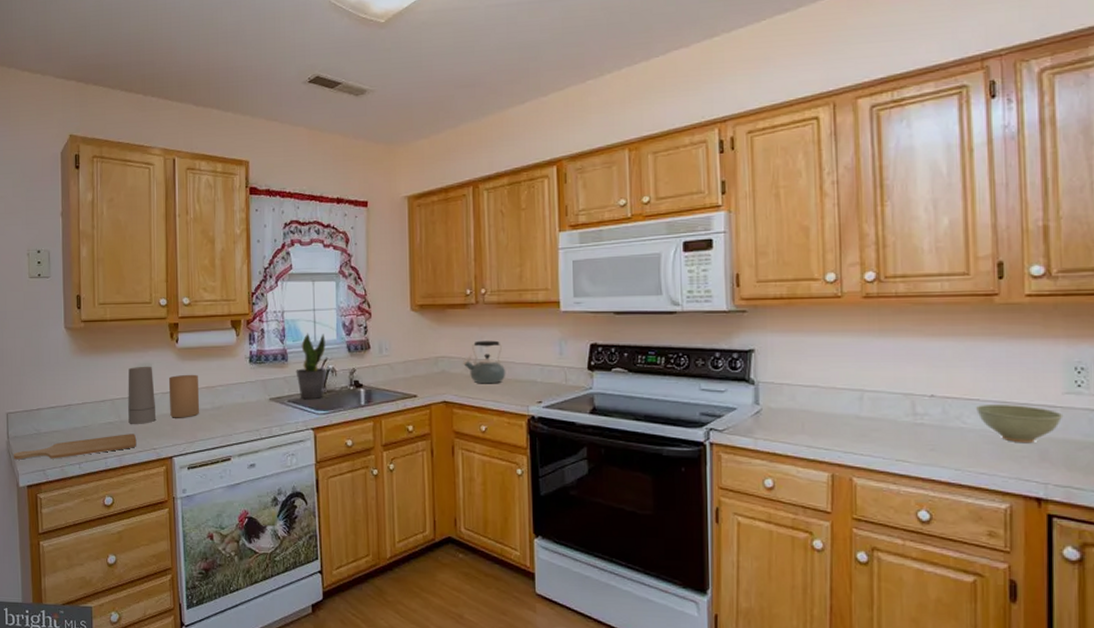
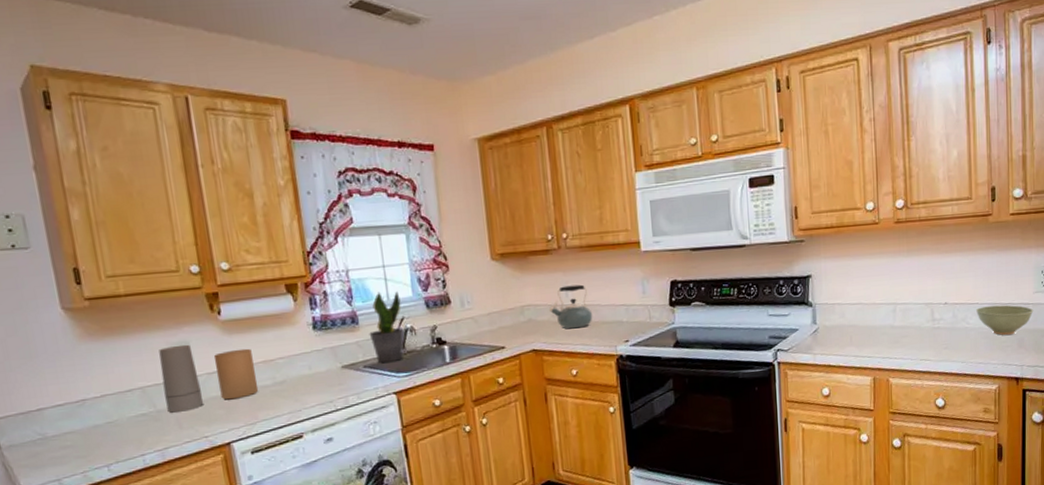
chopping board: present [13,434,137,460] -> none [11,423,183,473]

